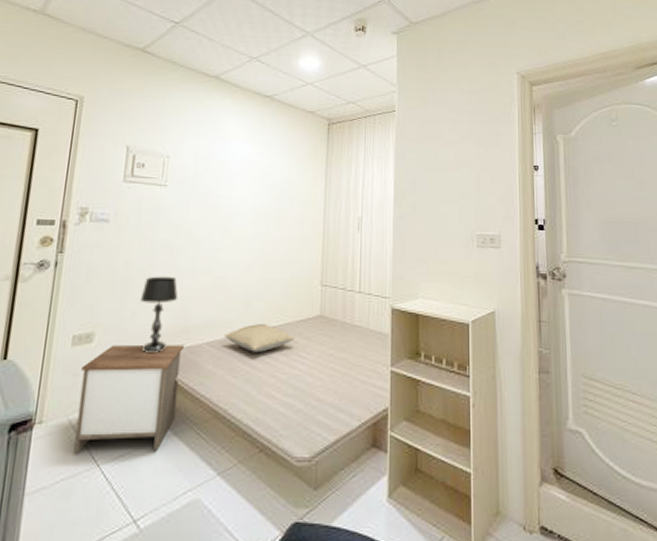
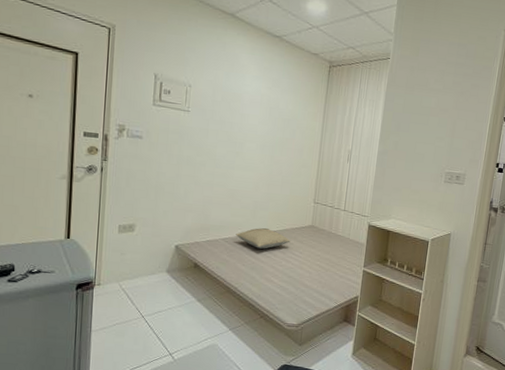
nightstand: present [73,344,185,455] -> none [124,235,205,311]
table lamp: present [140,276,178,354] -> none [170,185,200,243]

